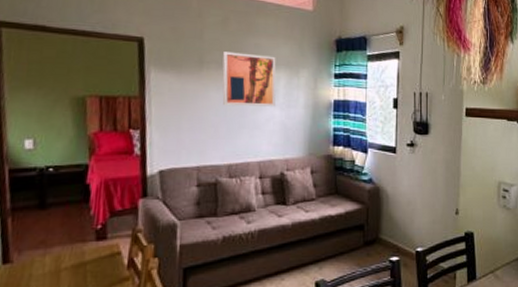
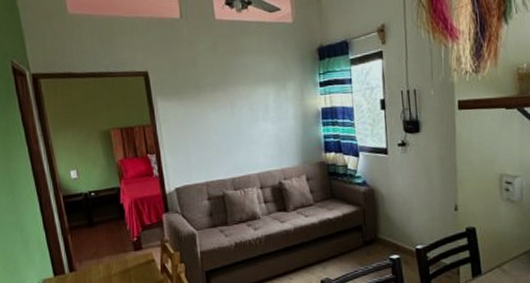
wall art: present [222,52,276,107] -> none [216,73,267,125]

